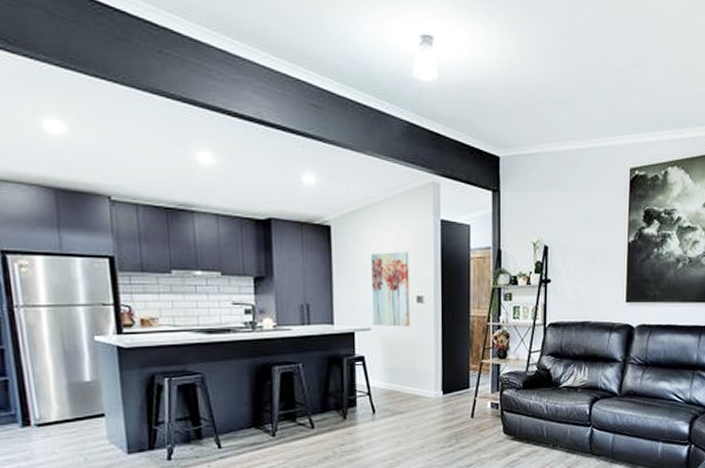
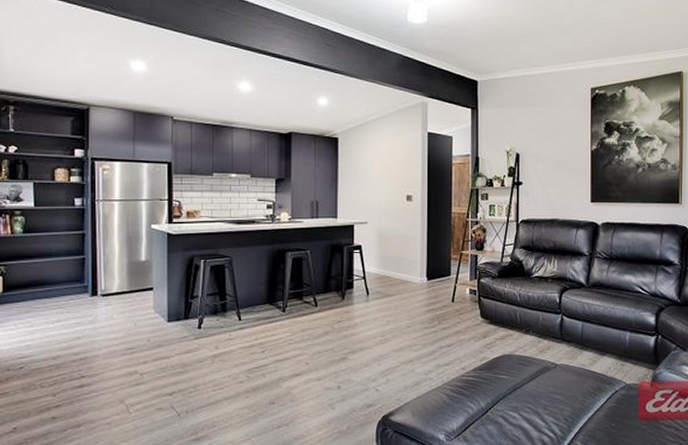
wall art: present [371,252,410,327] -> none [370,159,401,221]

